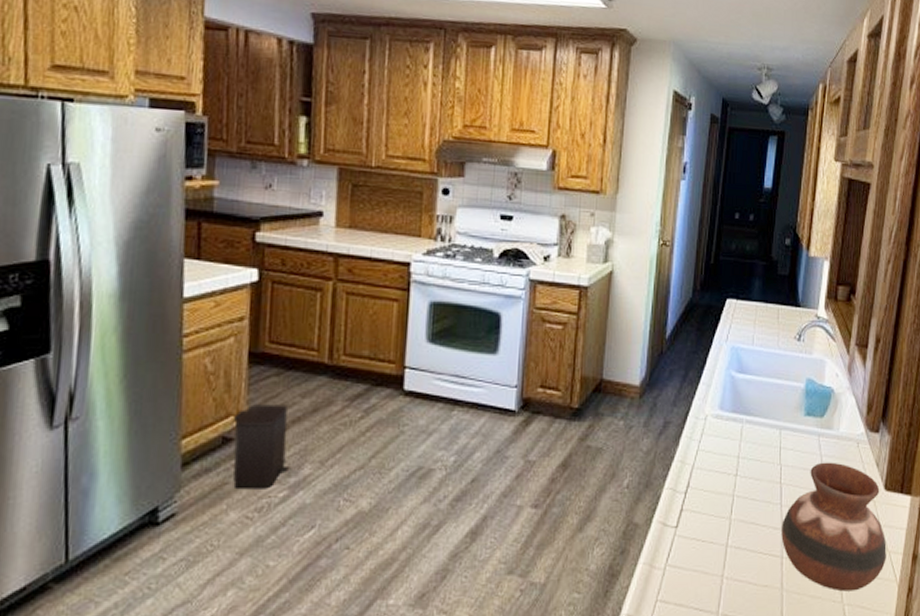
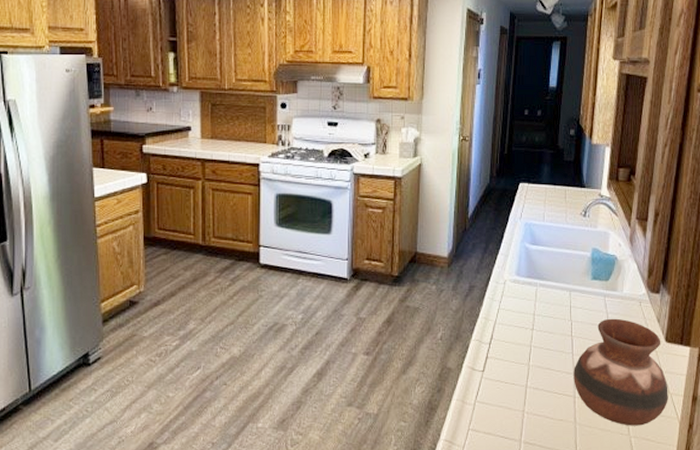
pedal bin: present [233,404,292,490] -> none [137,276,181,340]

